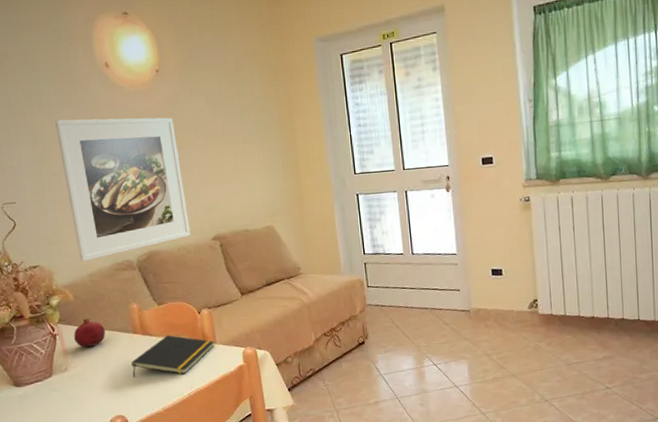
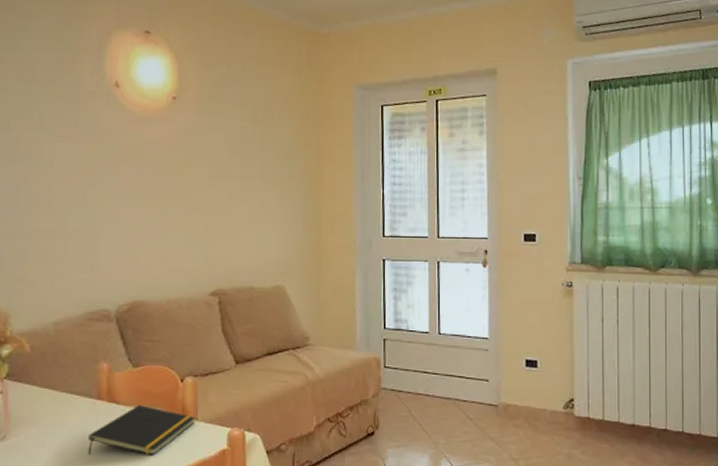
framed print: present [55,117,191,262] -> none [44,138,186,307]
fruit: present [74,318,106,348] -> none [22,376,62,412]

